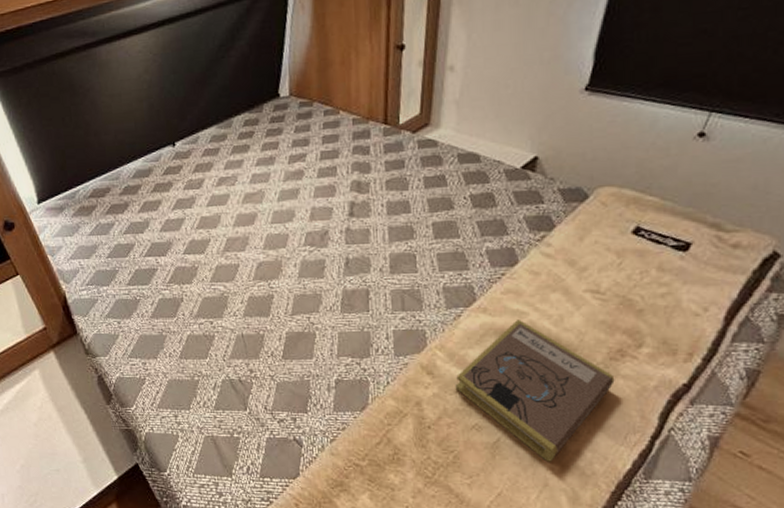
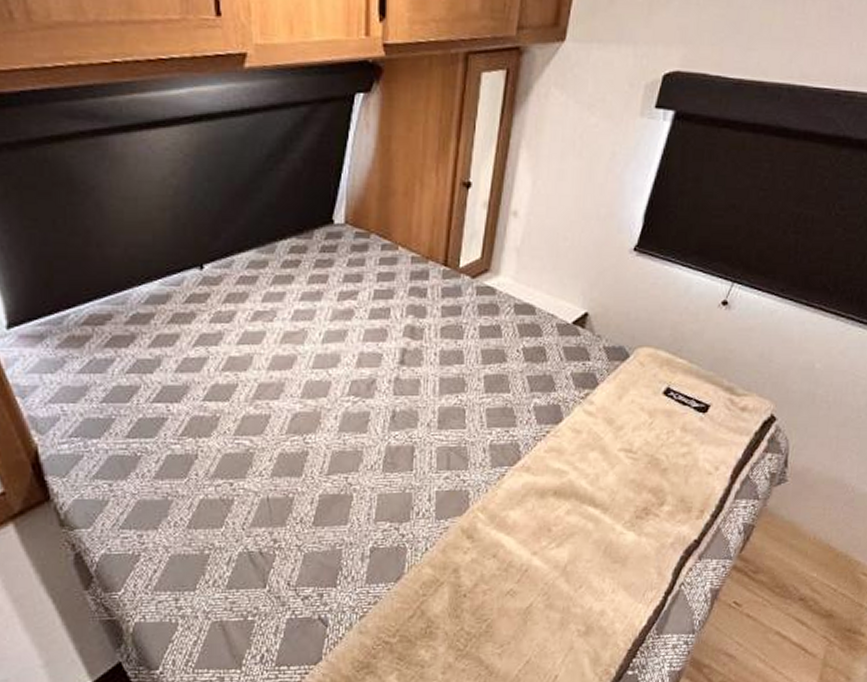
book: present [455,318,615,462] -> none [494,478,639,624]

